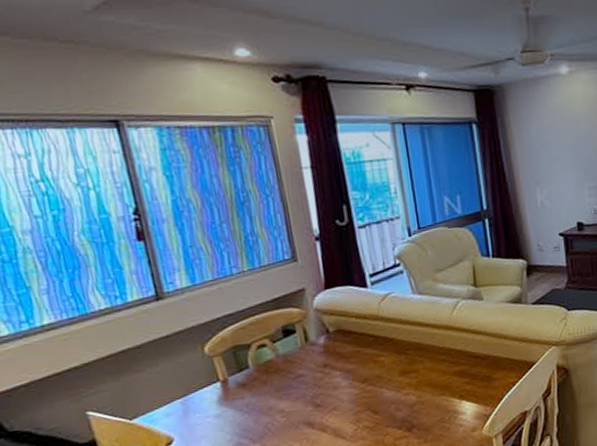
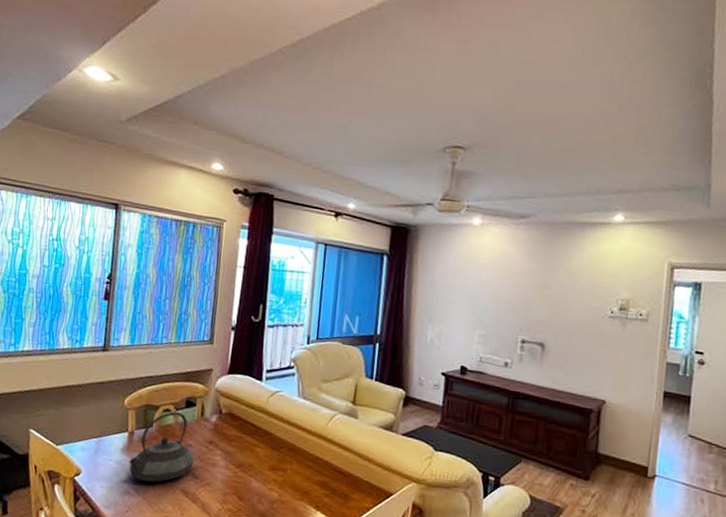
teapot: none [231,344,311,428] -> present [129,412,194,482]

